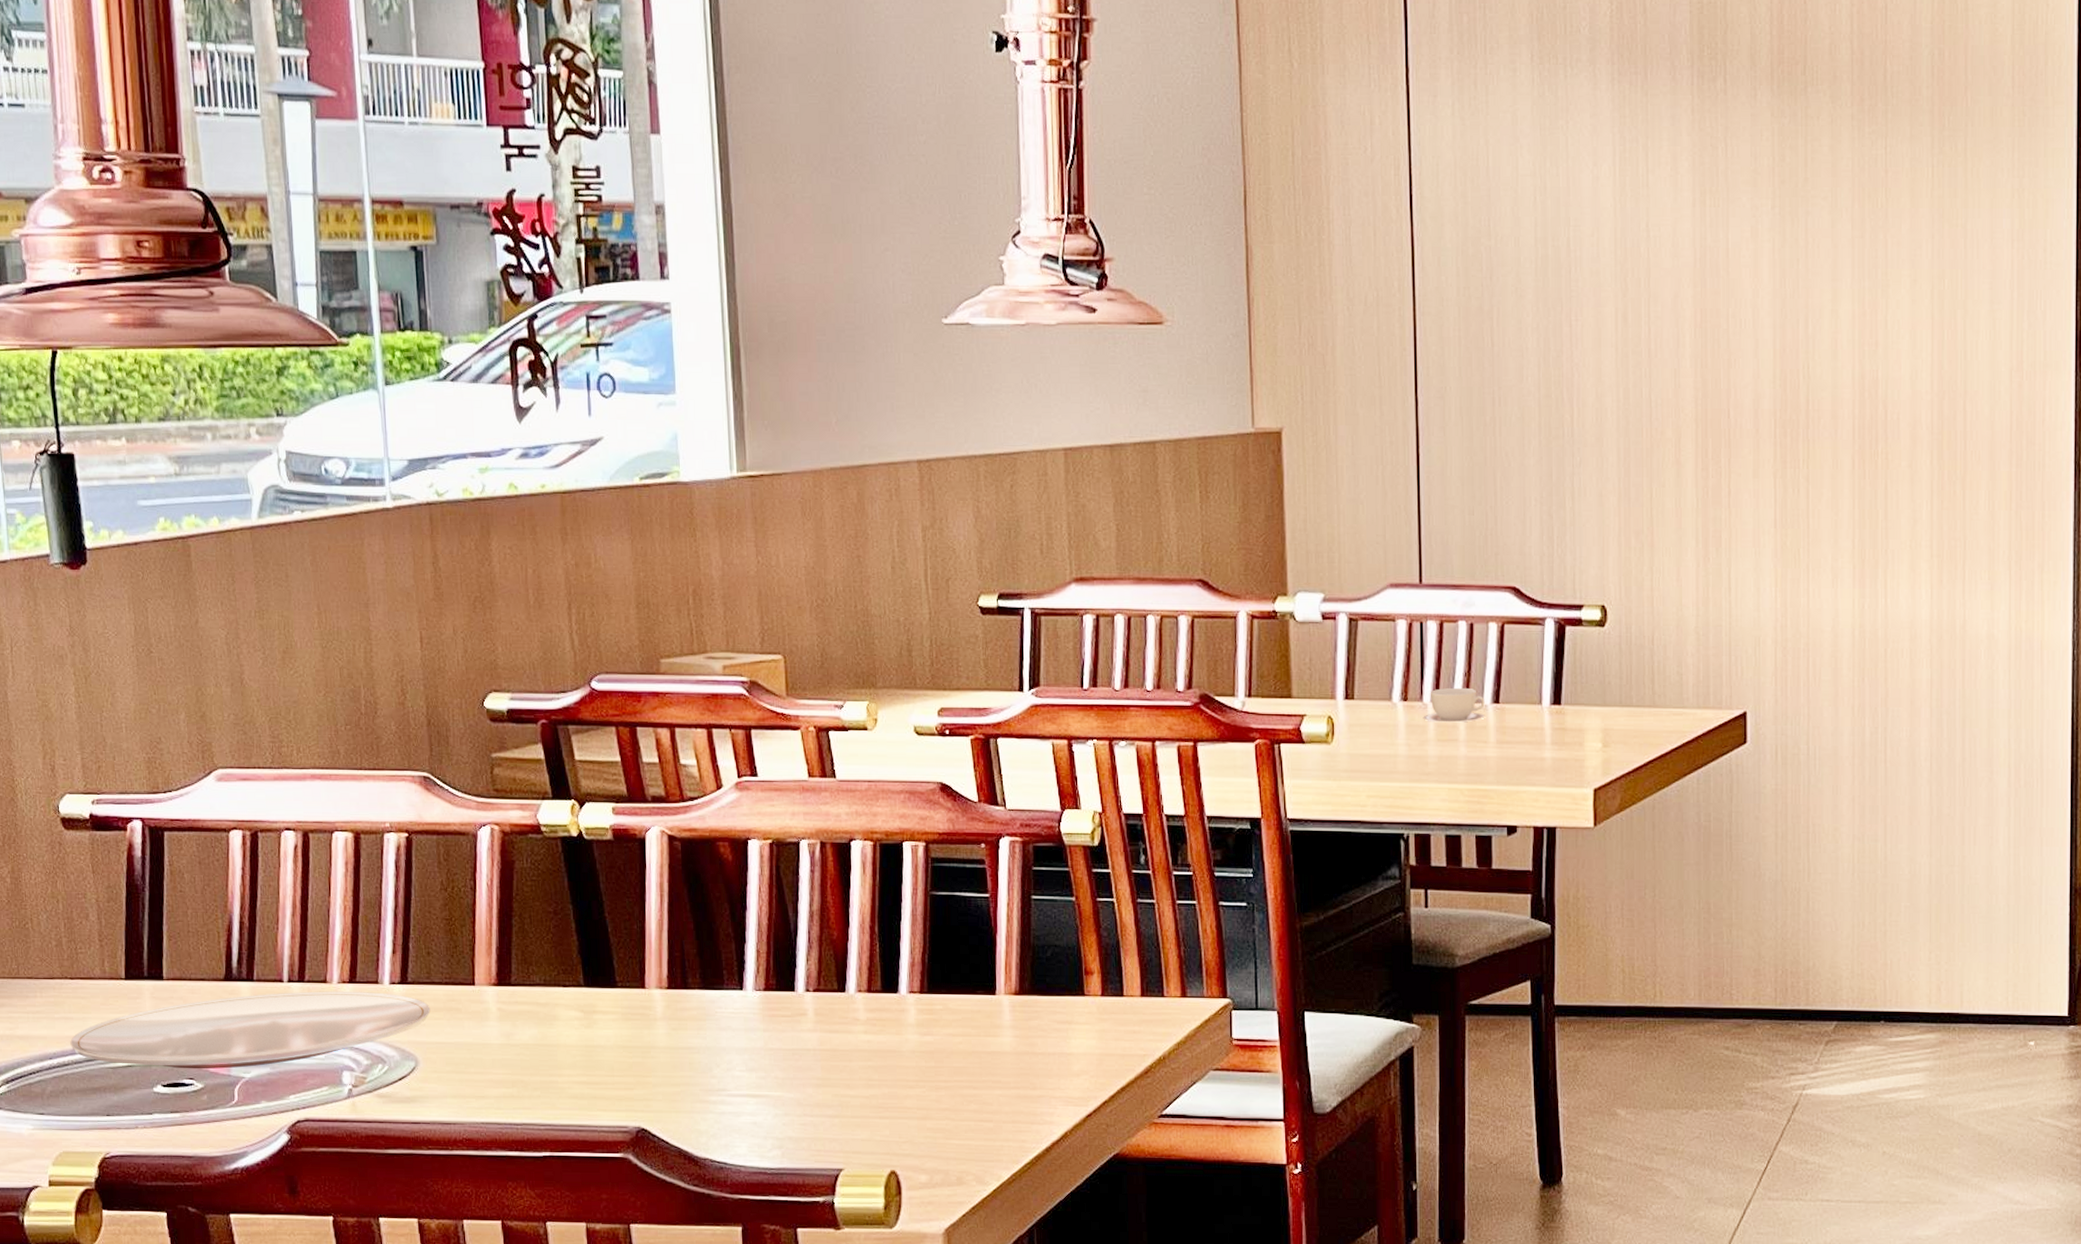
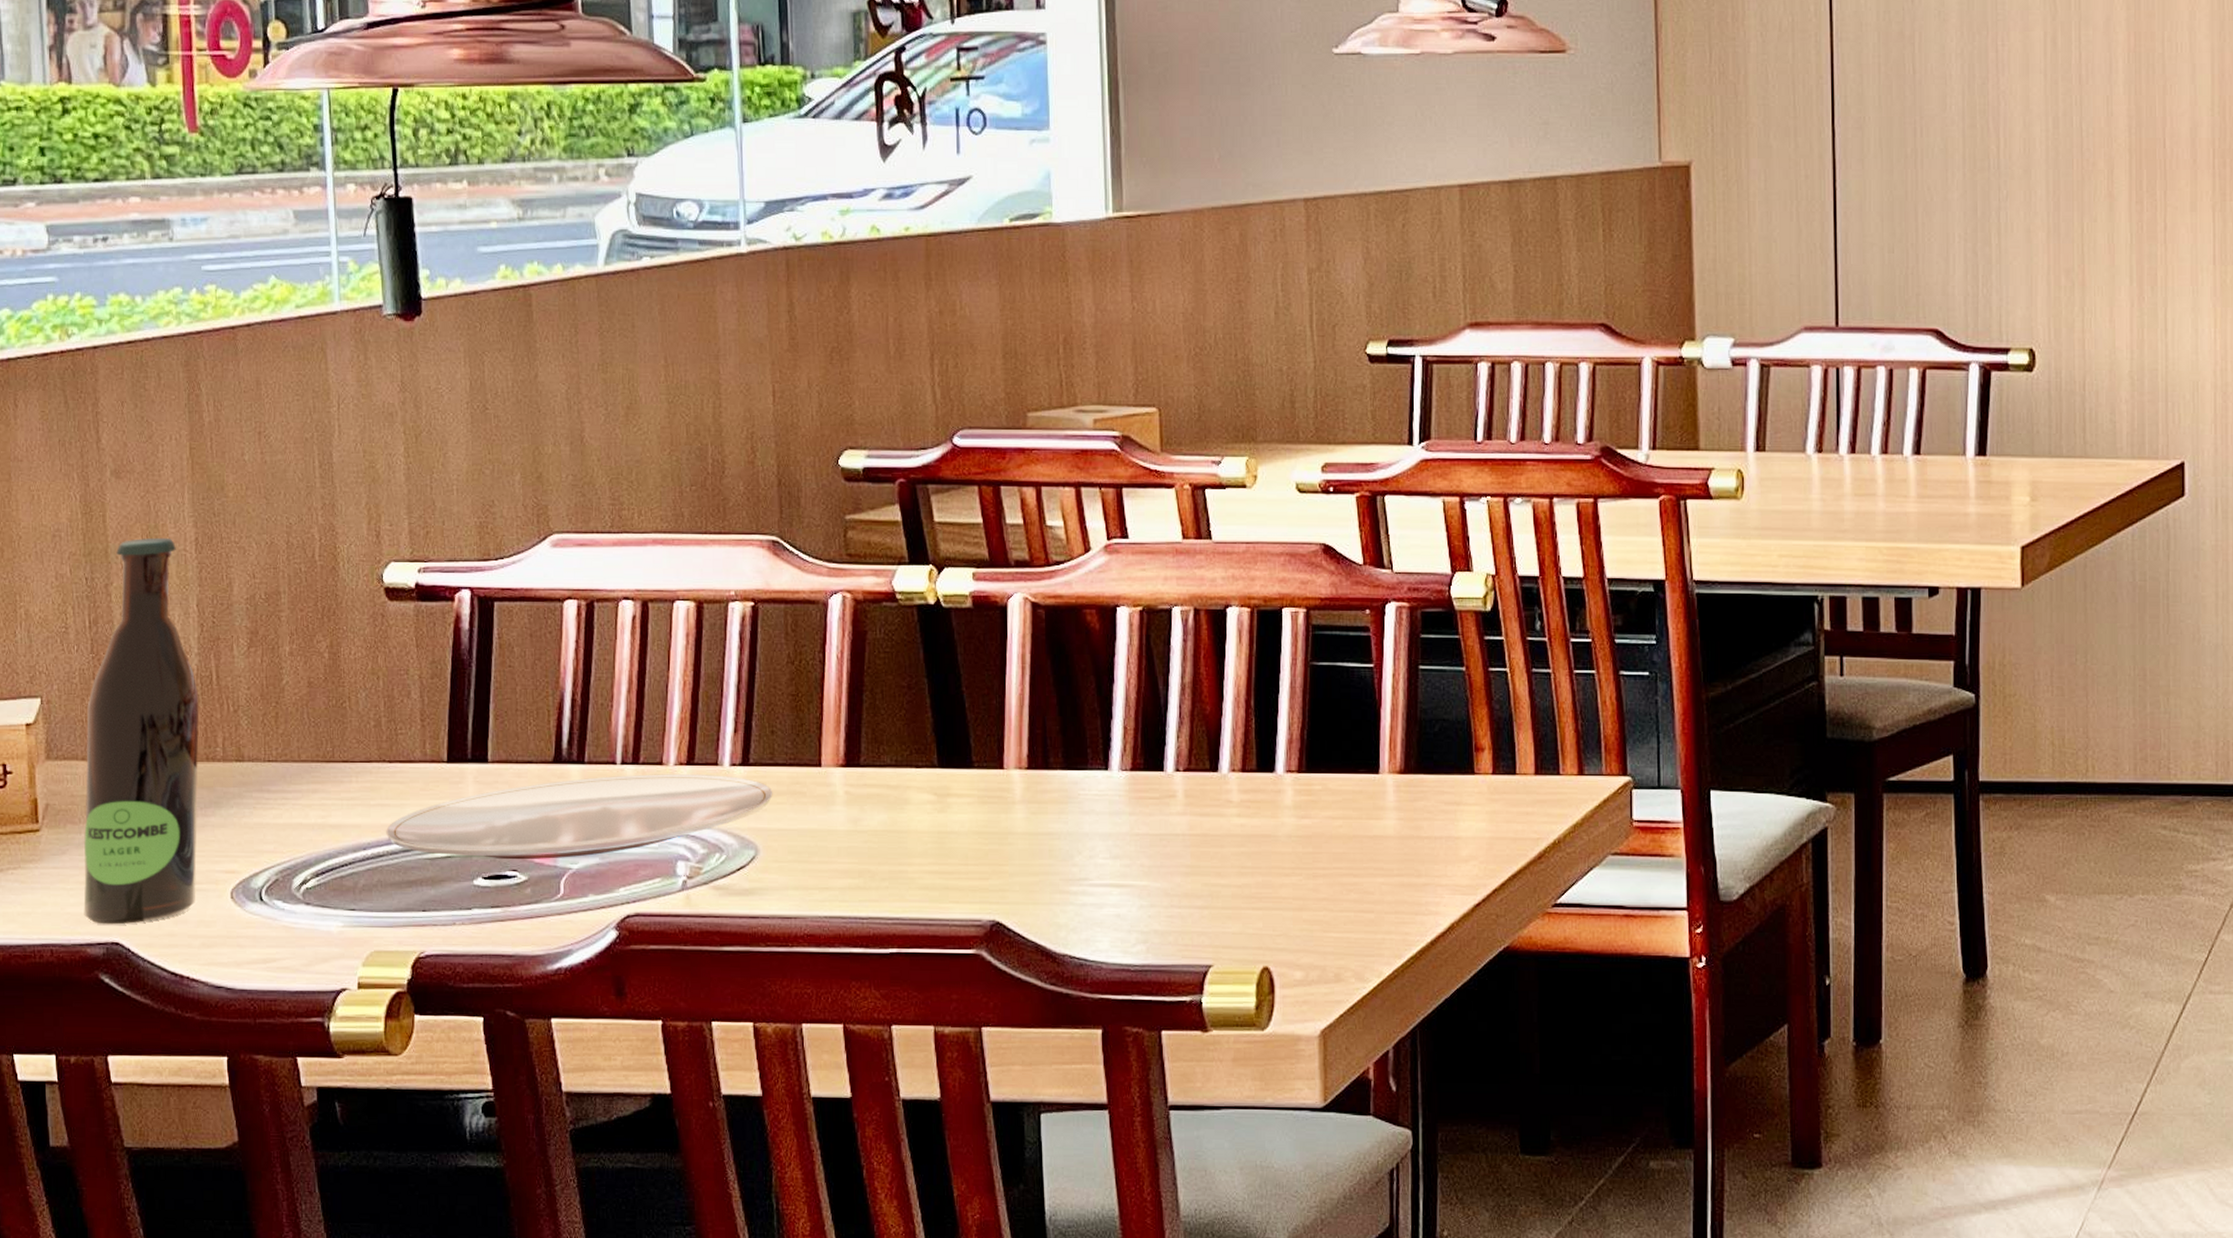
teacup: present [1423,687,1485,723] -> none [1839,438,1905,476]

